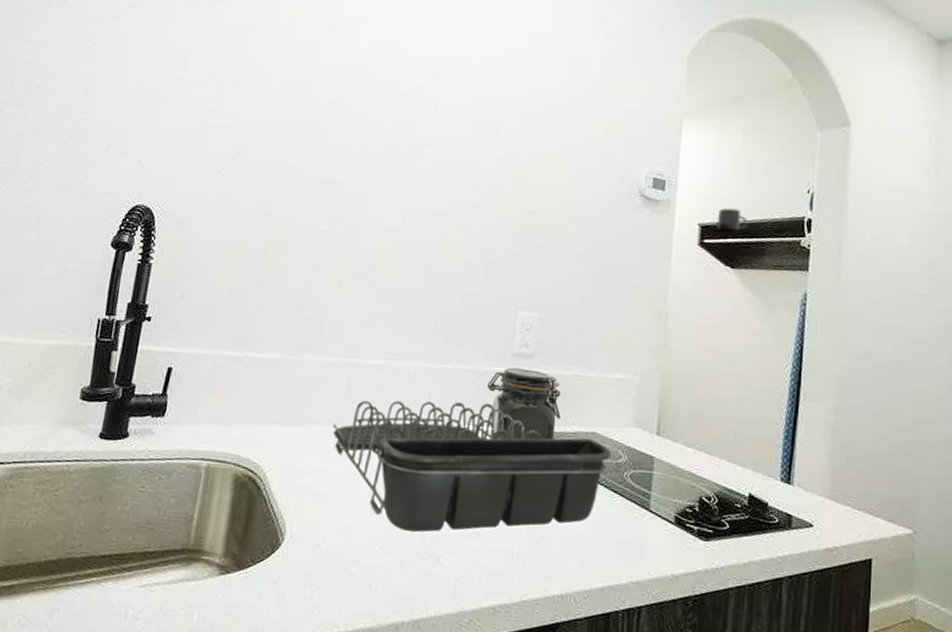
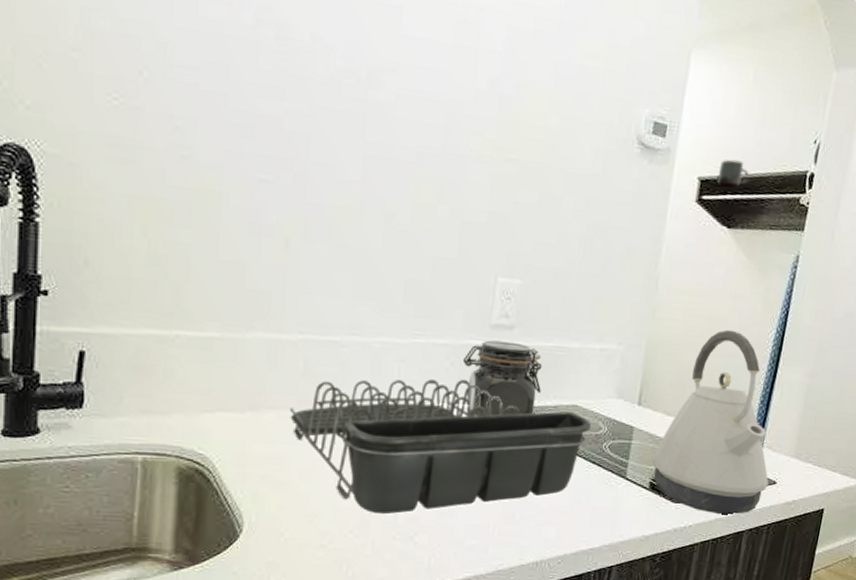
kettle: none [675,363,804,559] -> present [651,329,769,514]

